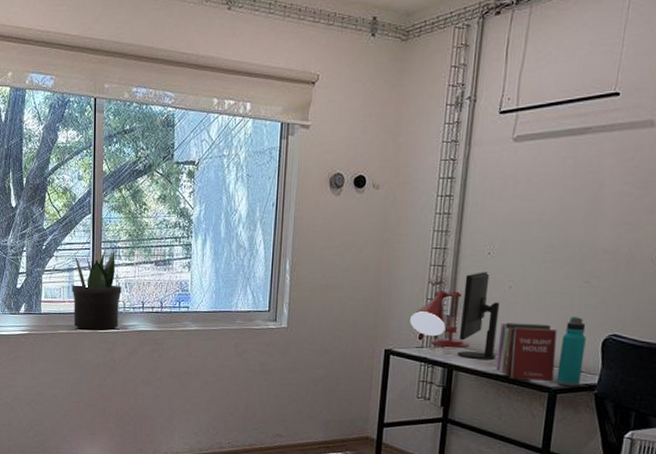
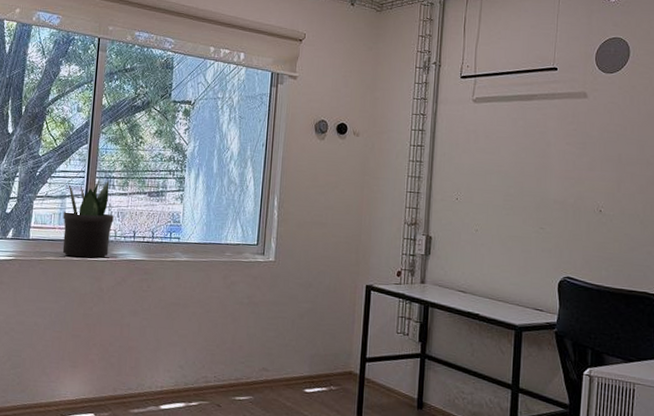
desk lamp: present [410,289,471,349] -> none [389,230,444,287]
computer monitor: present [457,272,500,360] -> none [432,215,468,298]
books: present [495,322,557,382] -> none [467,263,519,320]
water bottle: present [556,317,586,386] -> none [521,259,544,325]

